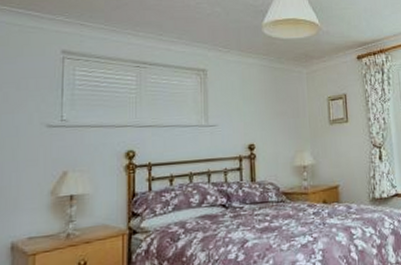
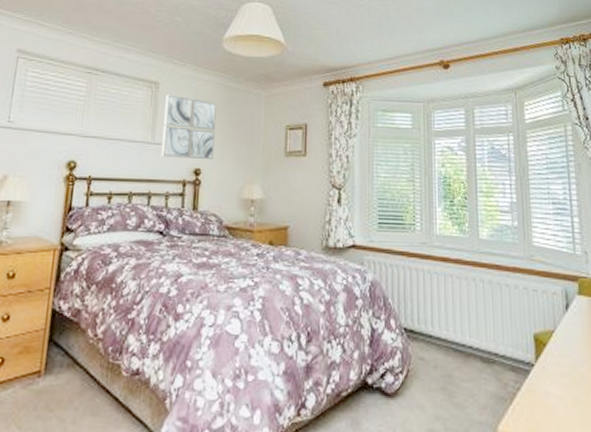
wall art: none [214,79,265,137] -> present [161,94,217,160]

